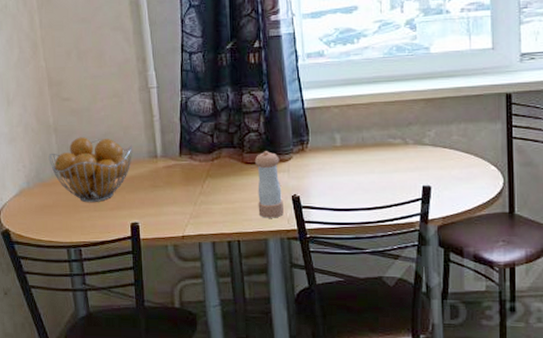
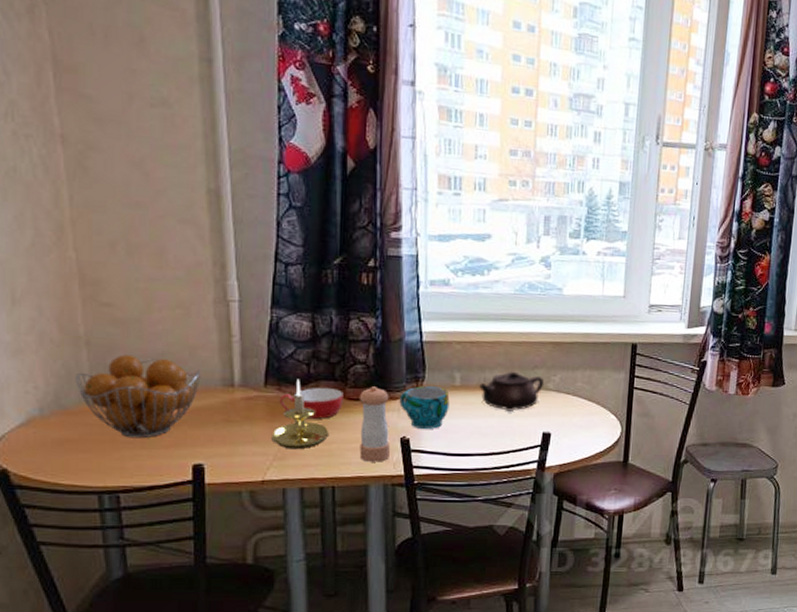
candle holder: none [187,148,233,209] -> present [271,378,330,450]
bowl: none [191,154,242,181] -> present [279,387,343,419]
cup: none [288,148,333,187] -> present [399,386,450,429]
teapot: none [358,129,420,167] -> present [479,371,545,411]

